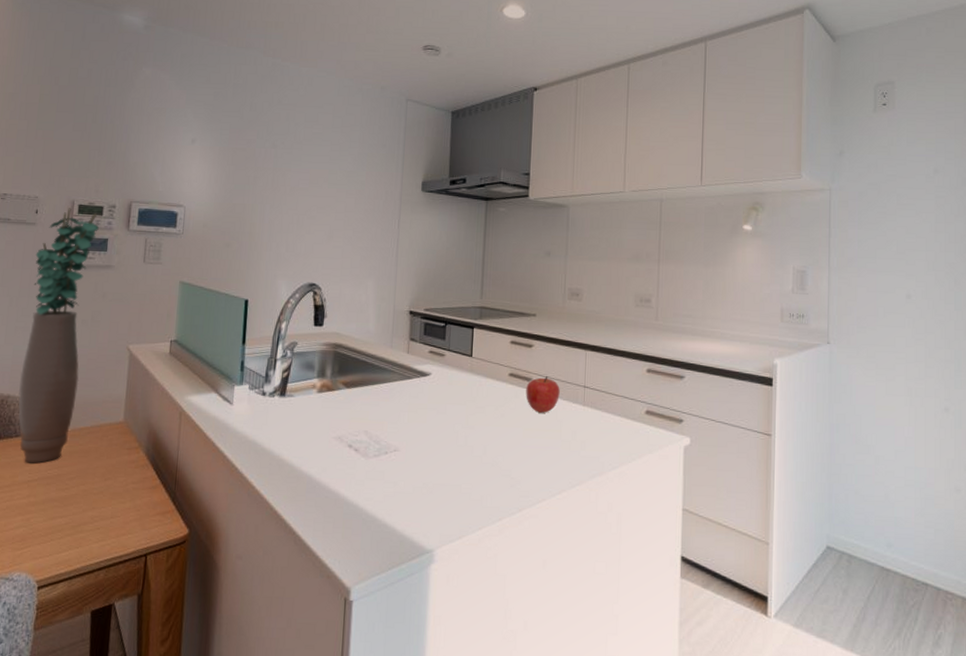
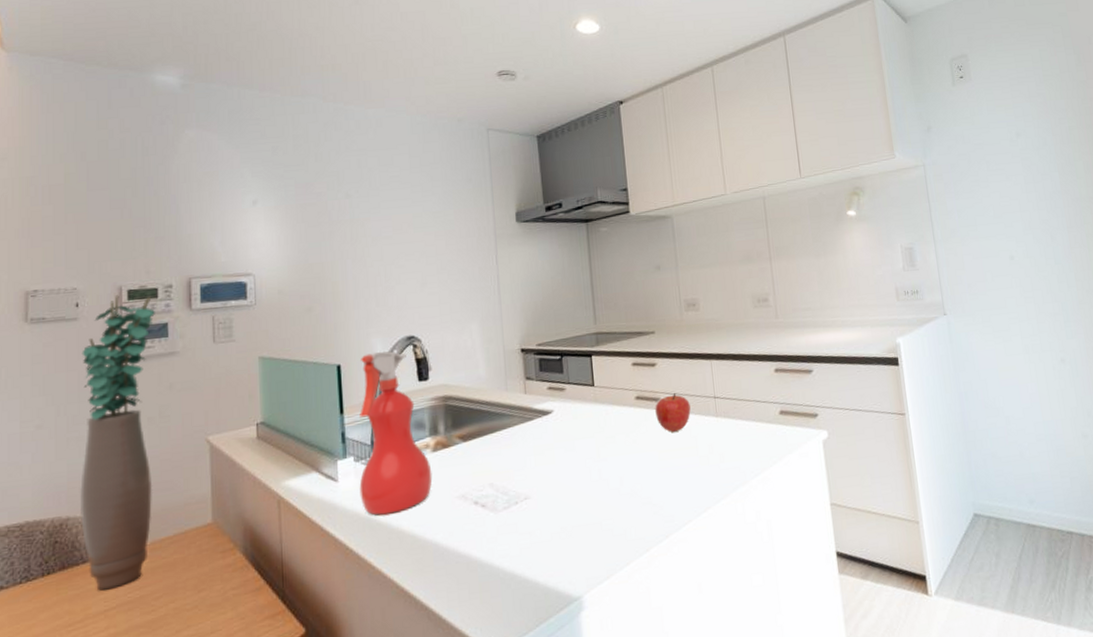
spray bottle: none [249,292,315,442] -> present [359,351,433,516]

